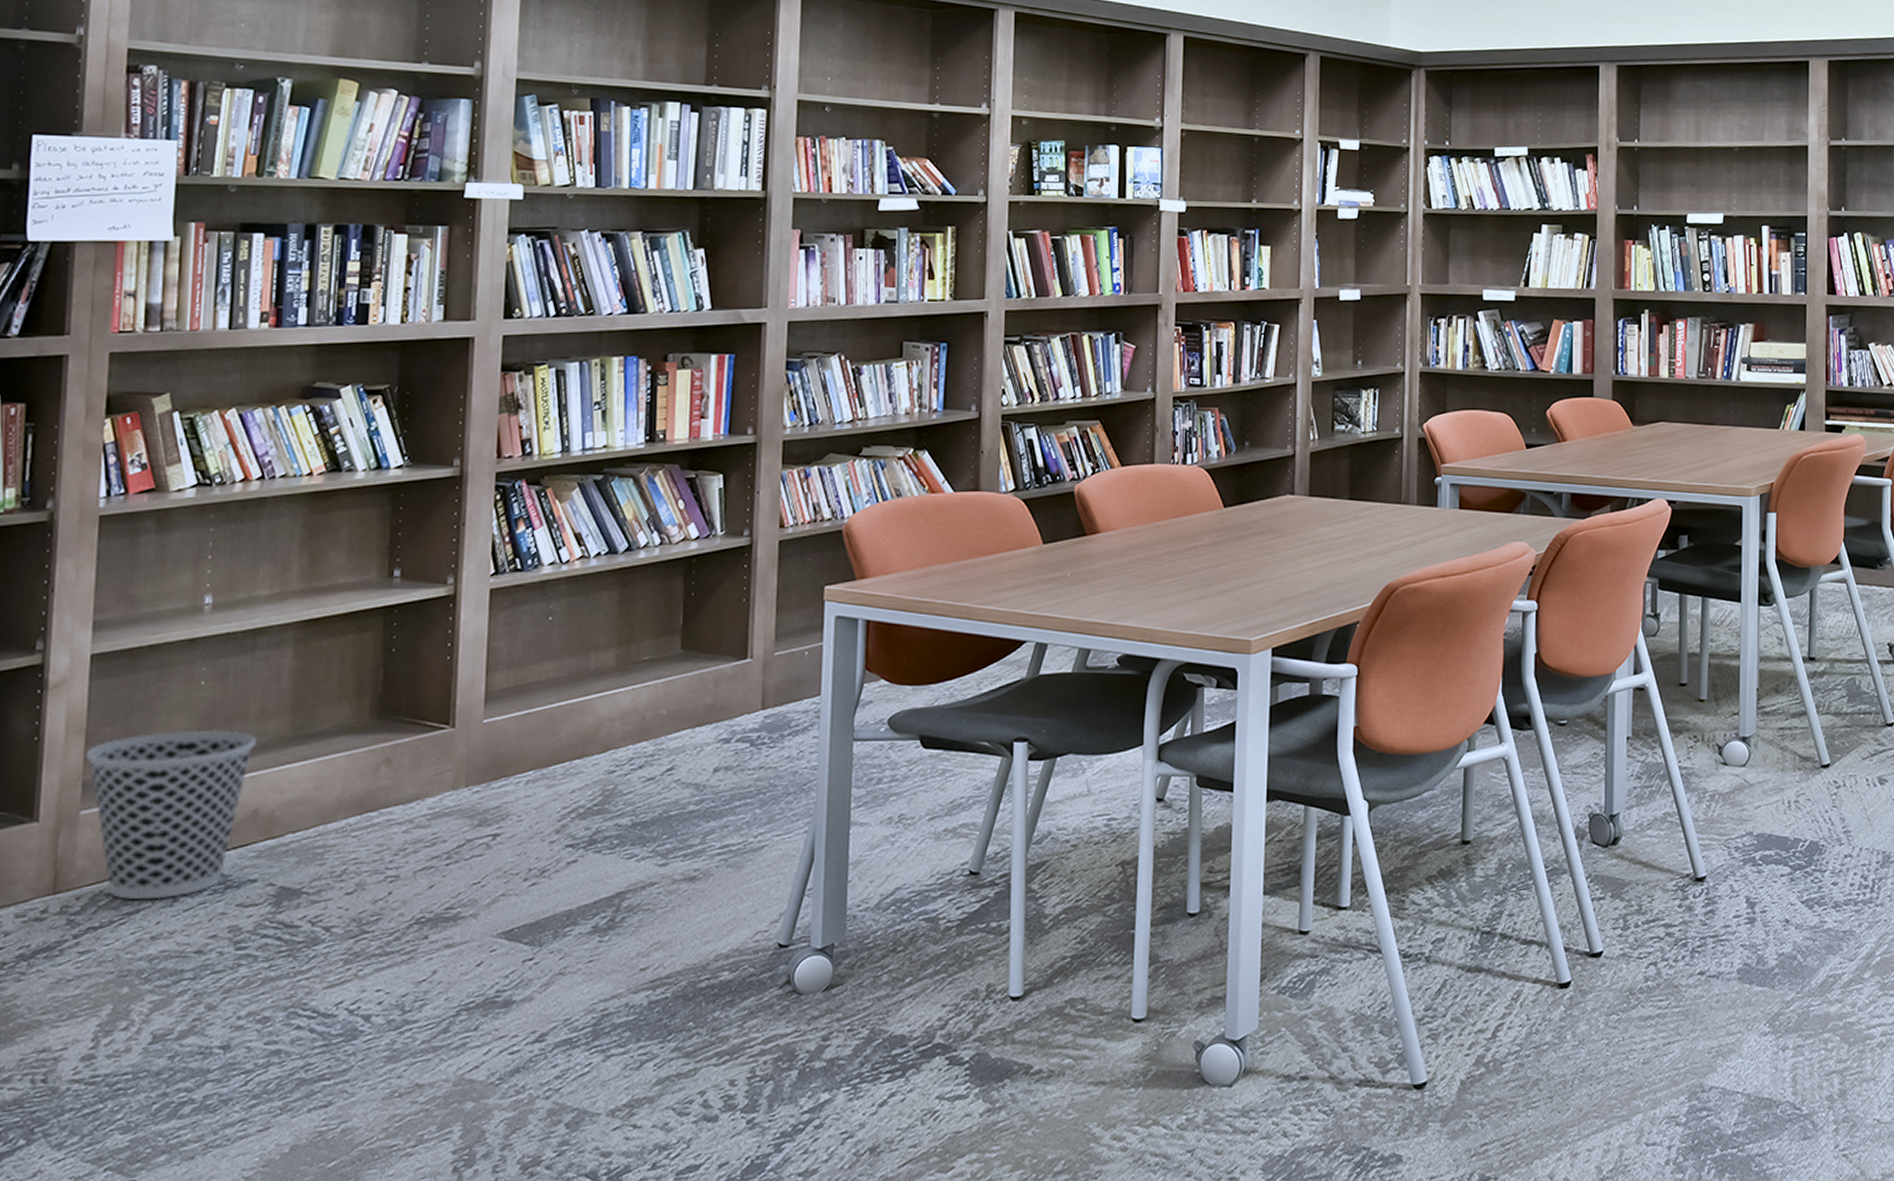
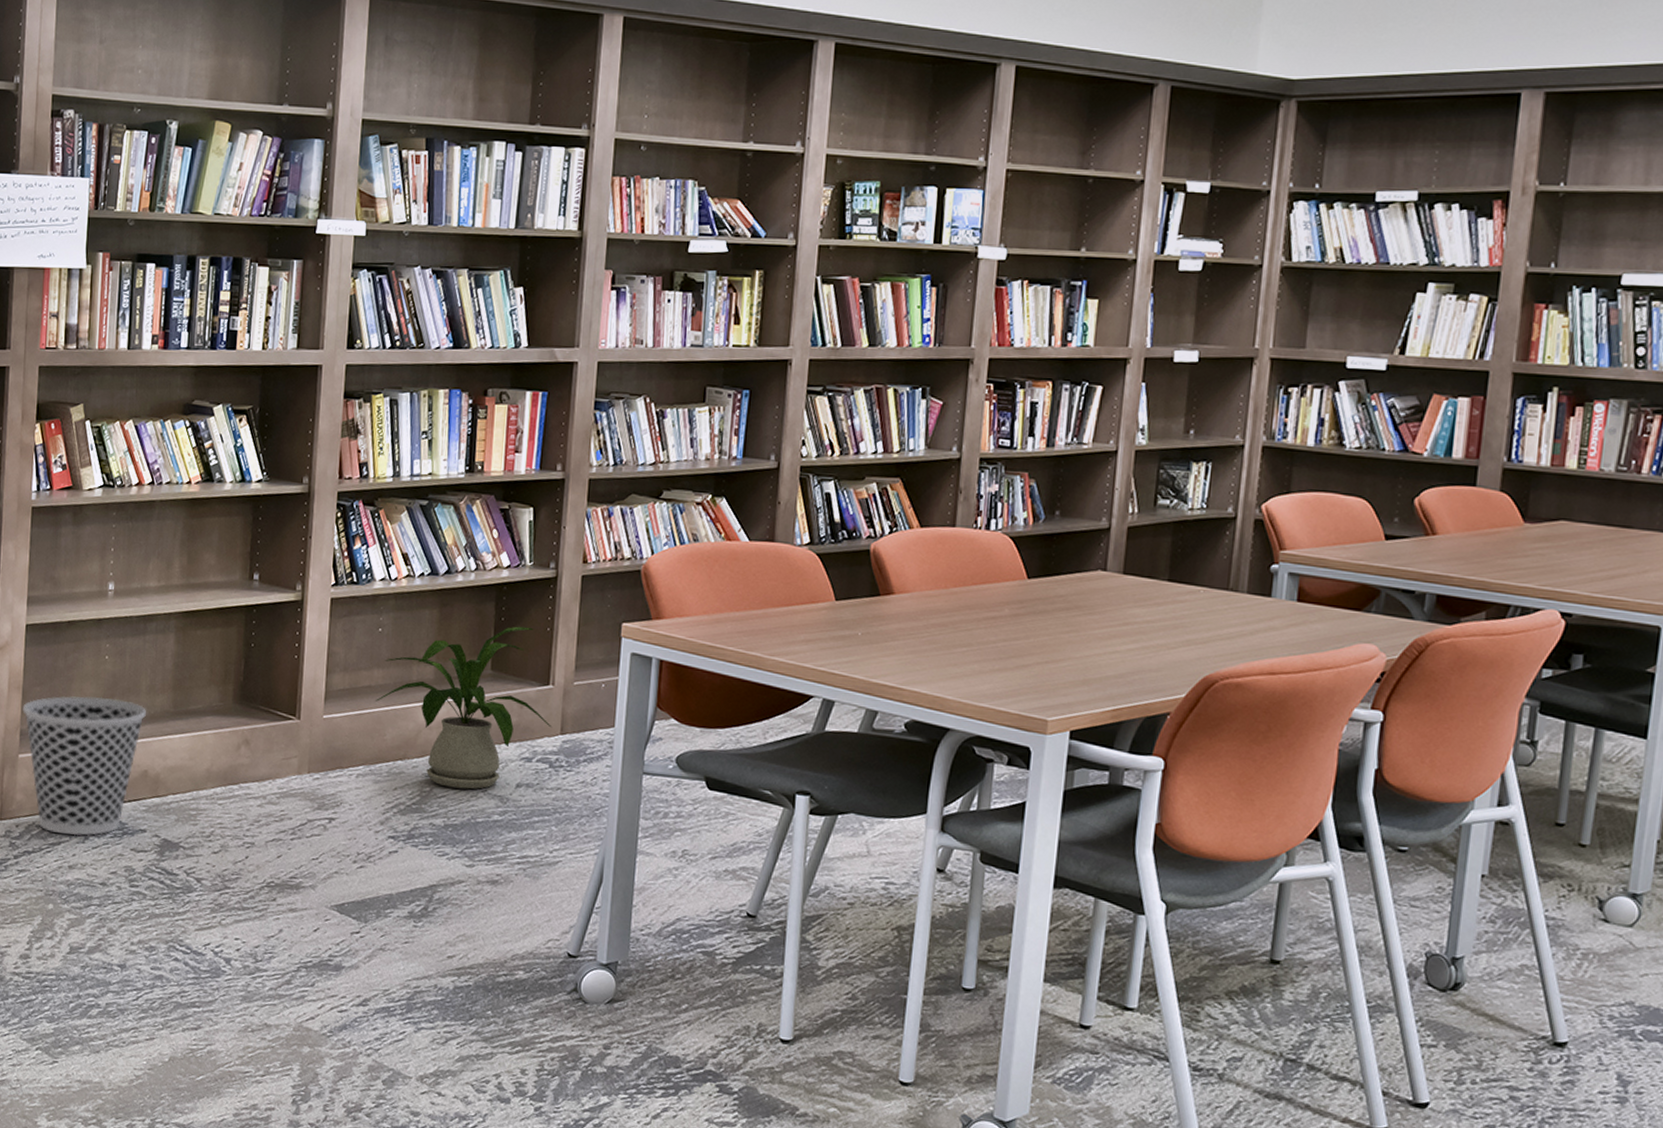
house plant: none [547,600,752,782] -> present [376,626,552,790]

